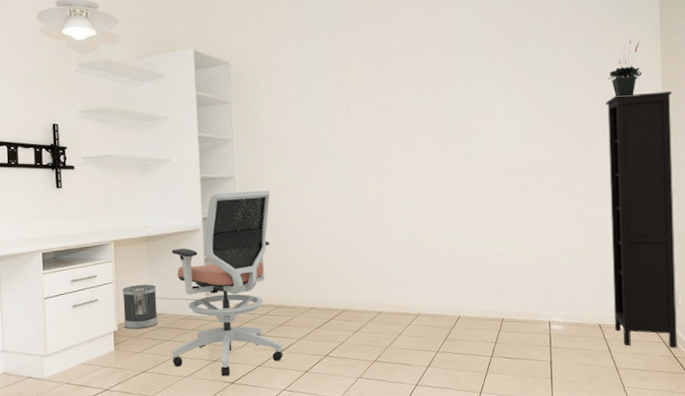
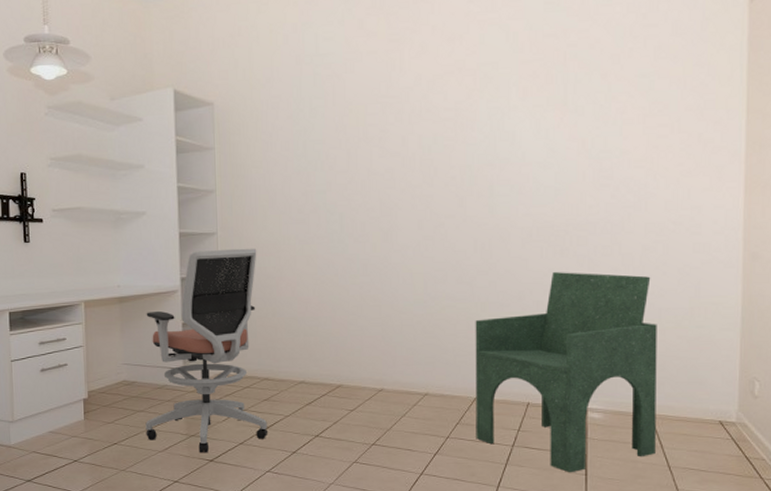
wastebasket: present [122,284,158,330] -> none [93,349,131,398]
armchair: none [457,206,605,378] -> present [475,272,657,473]
bookcase: present [605,91,677,349] -> none [669,133,760,448]
potted plant: present [608,40,641,97] -> none [674,70,720,140]

